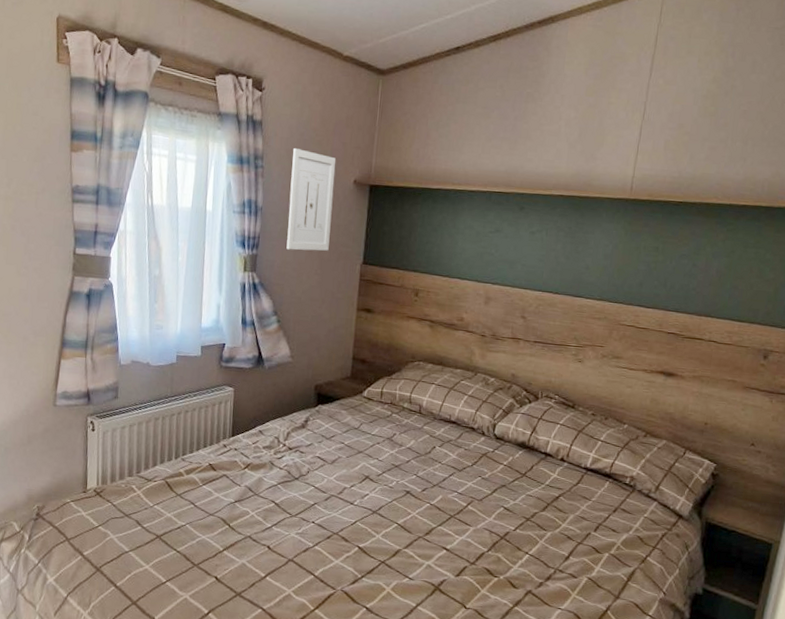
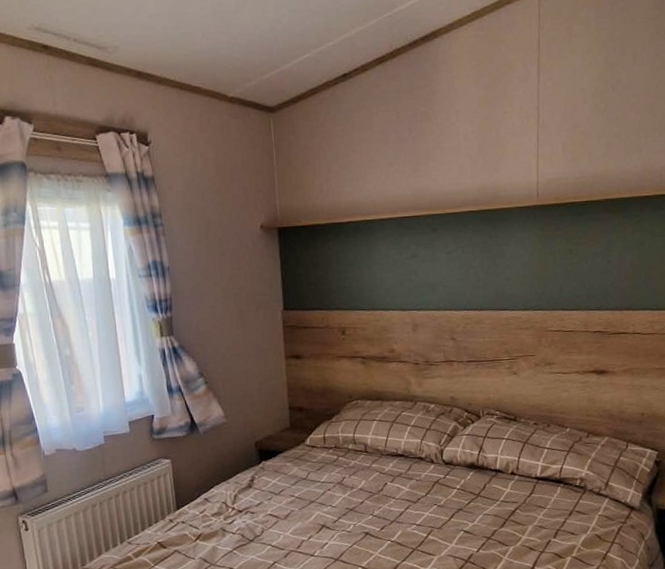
wall art: present [286,148,336,251] -> none [192,200,246,307]

